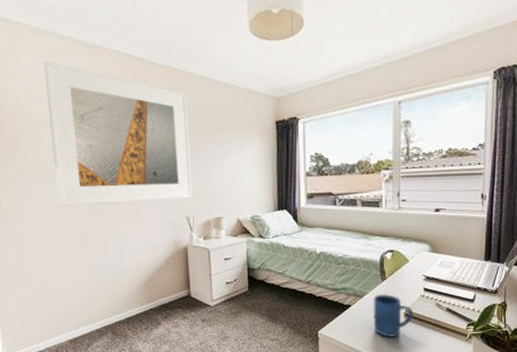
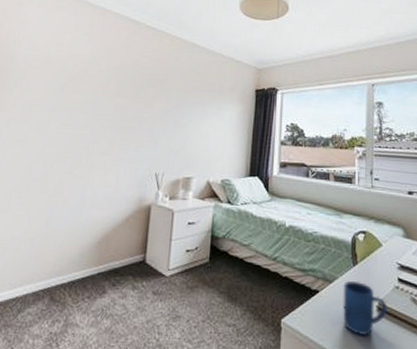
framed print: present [44,62,192,206] -> none [27,15,175,155]

